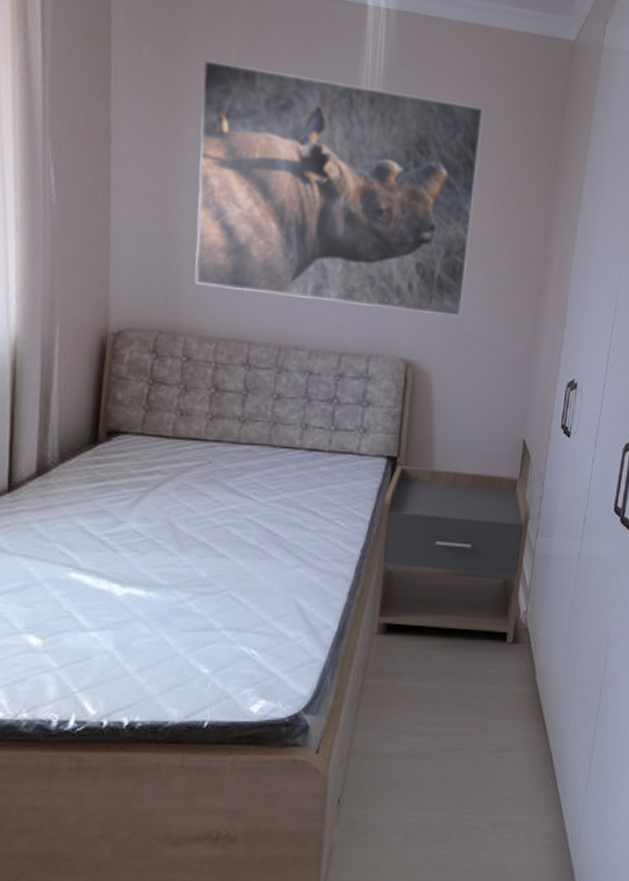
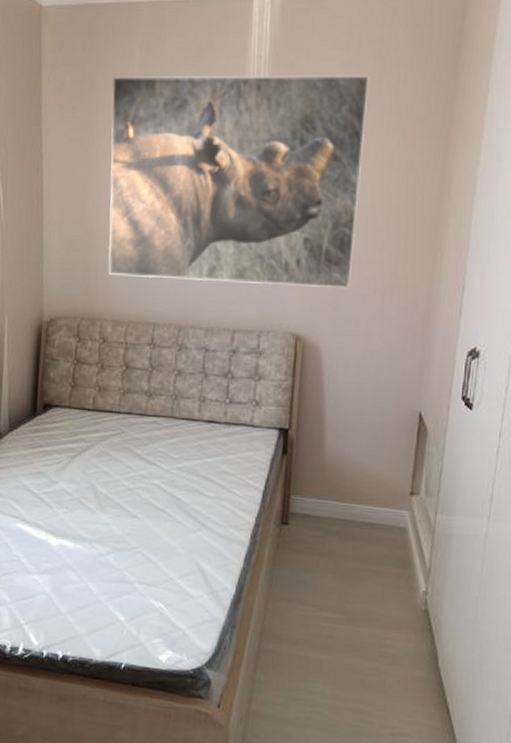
nightstand: present [371,465,530,643] -> none [267,437,428,624]

